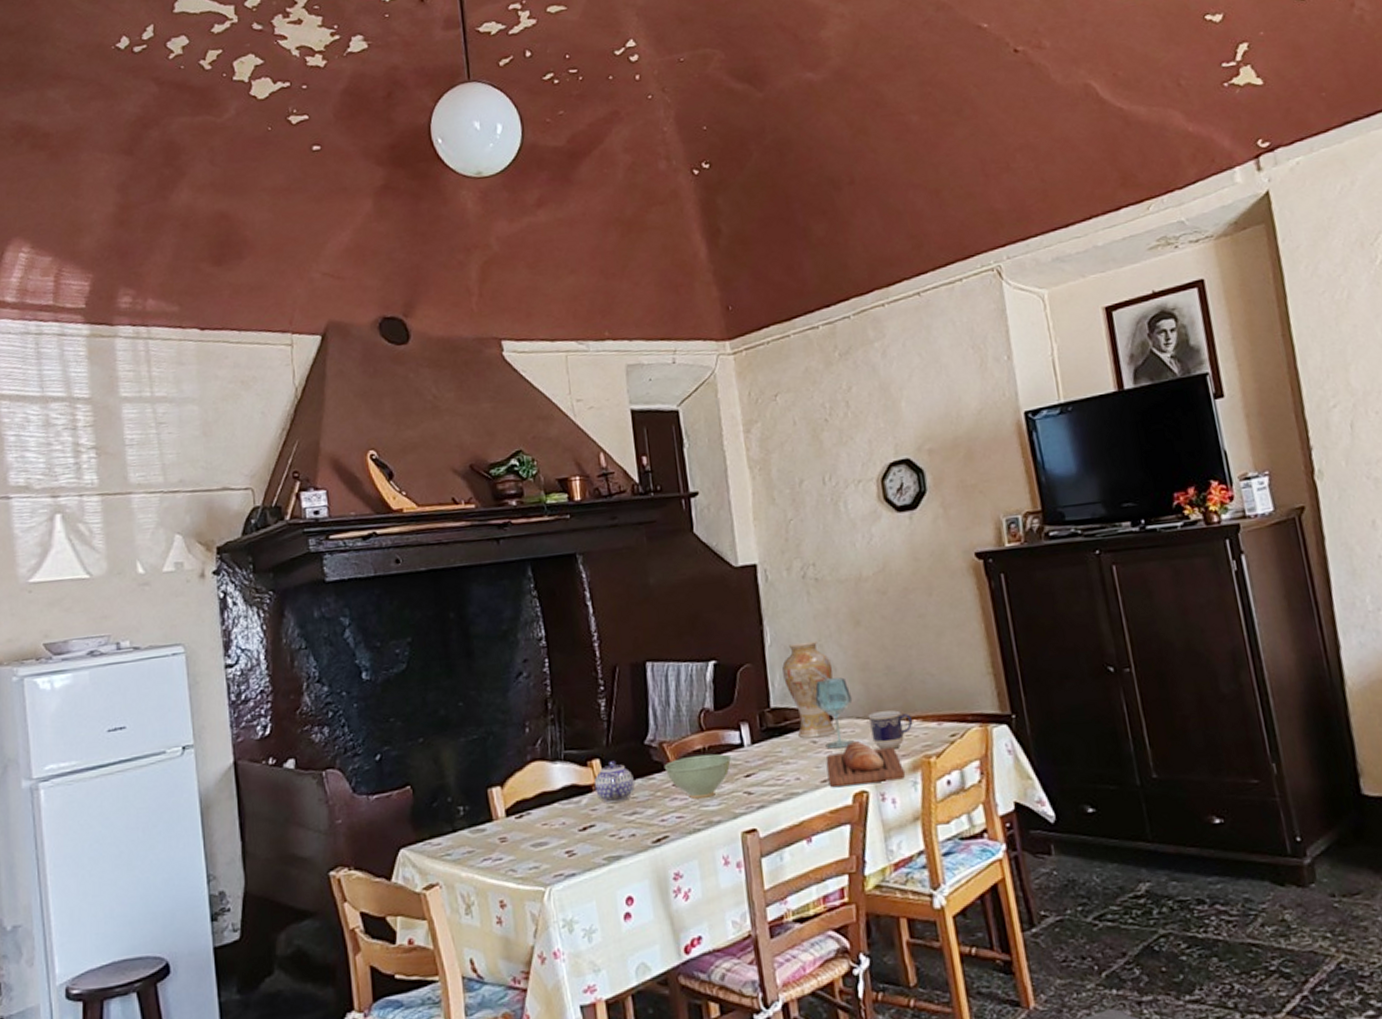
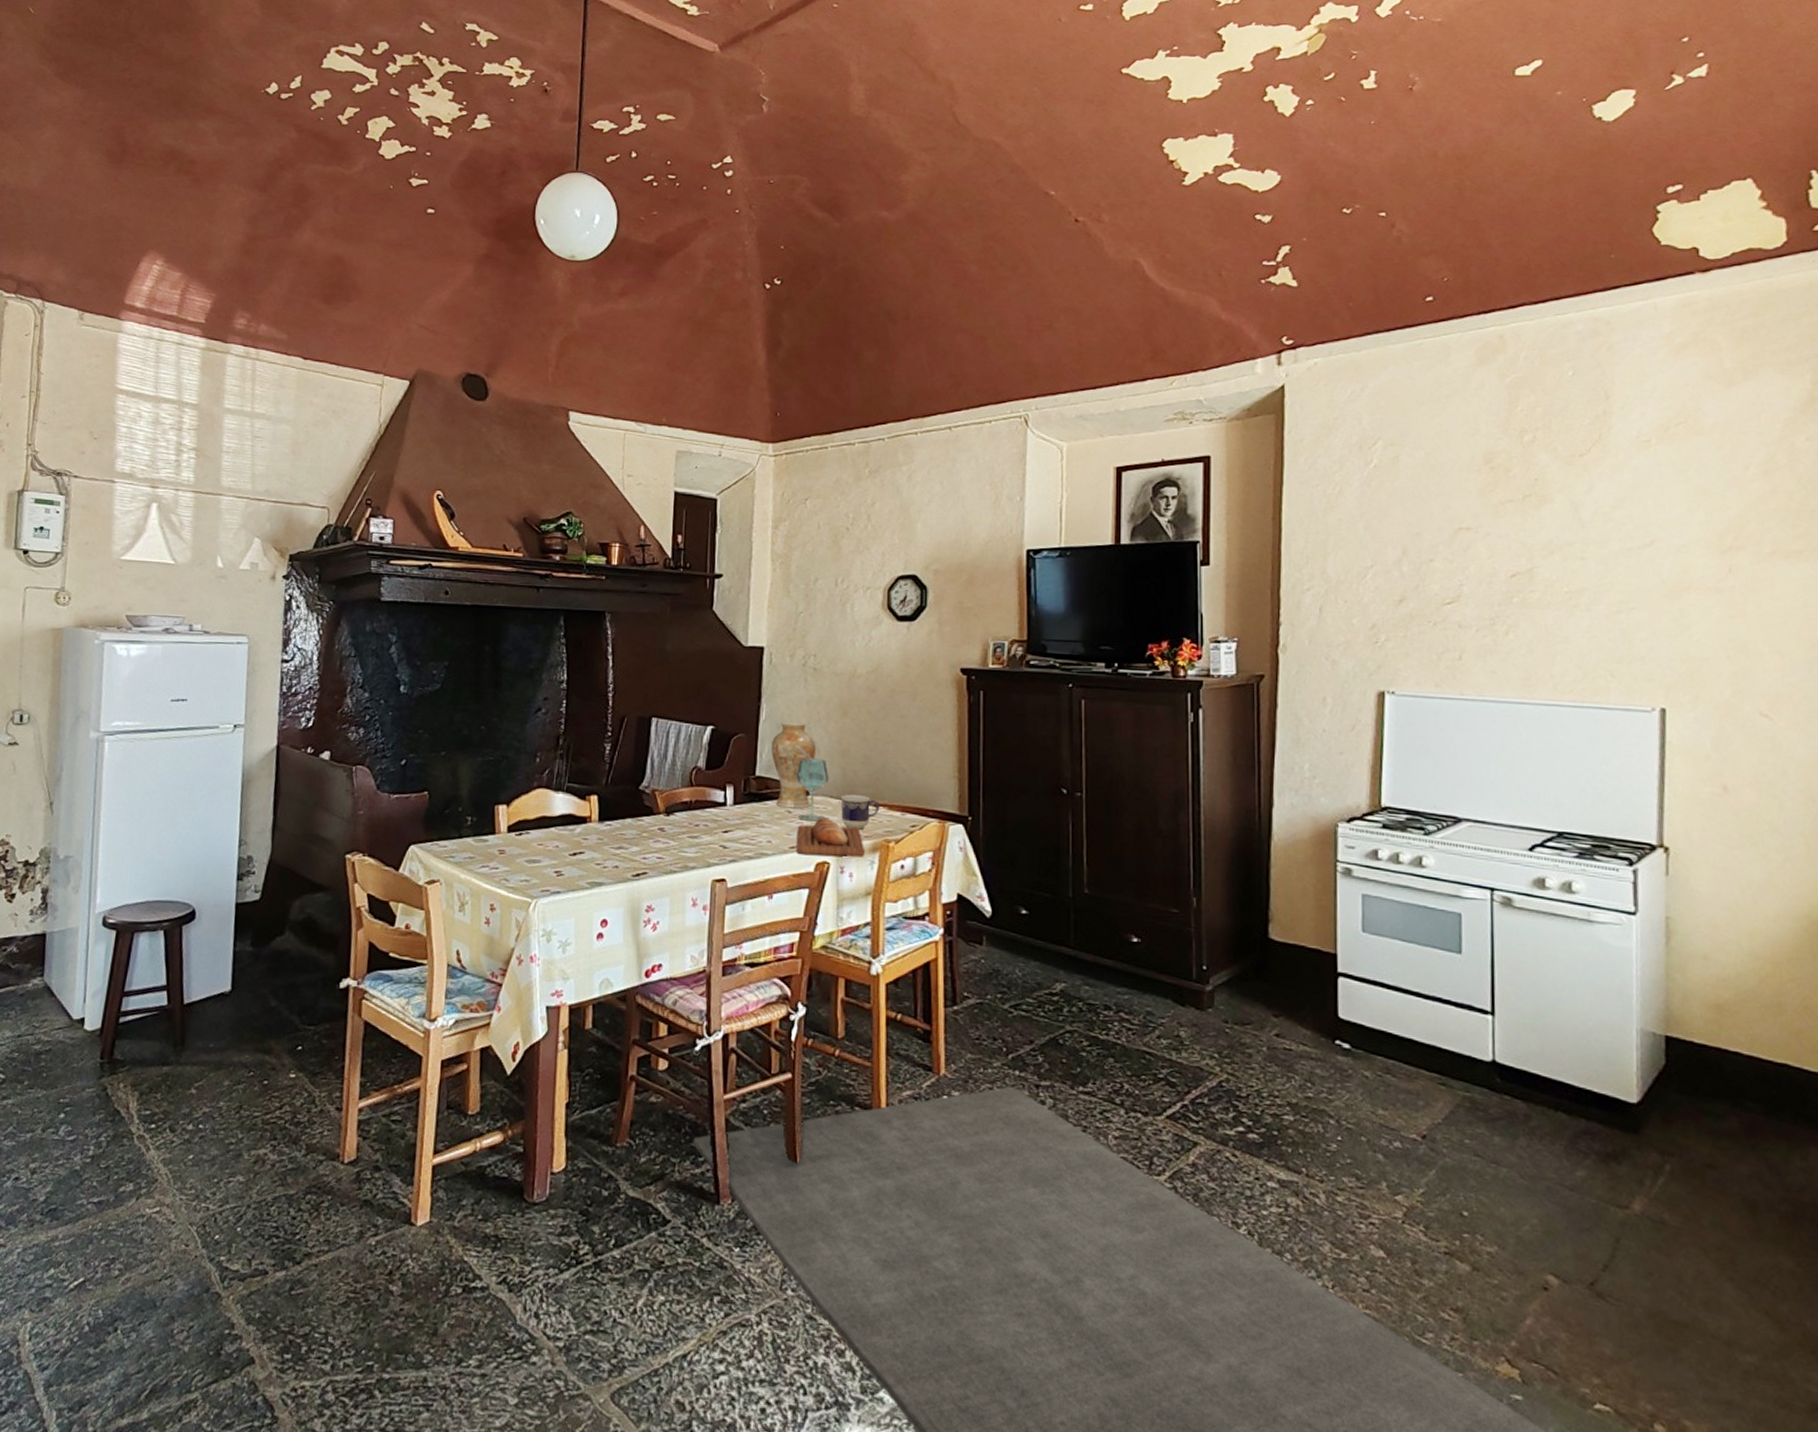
teapot: present [594,760,635,804] -> none [589,798,625,837]
bowl: present [664,753,731,800] -> none [653,806,713,846]

